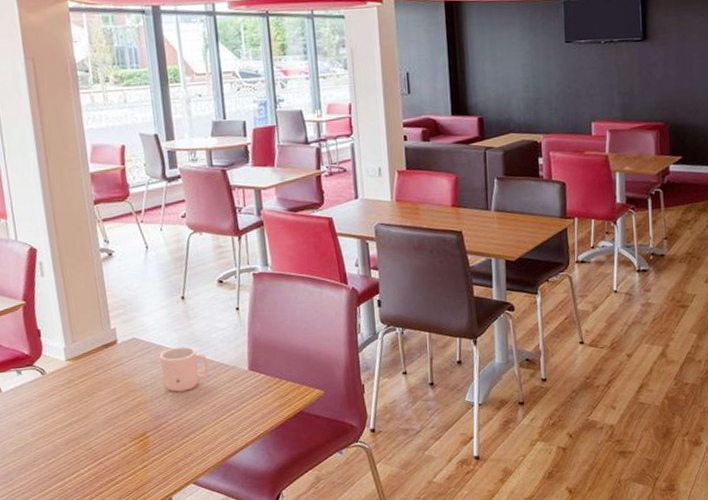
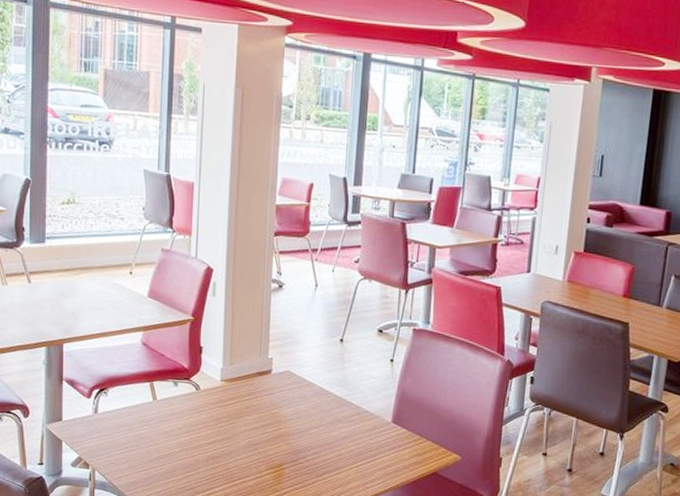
mug: present [159,346,210,392] -> none [308,386,355,431]

